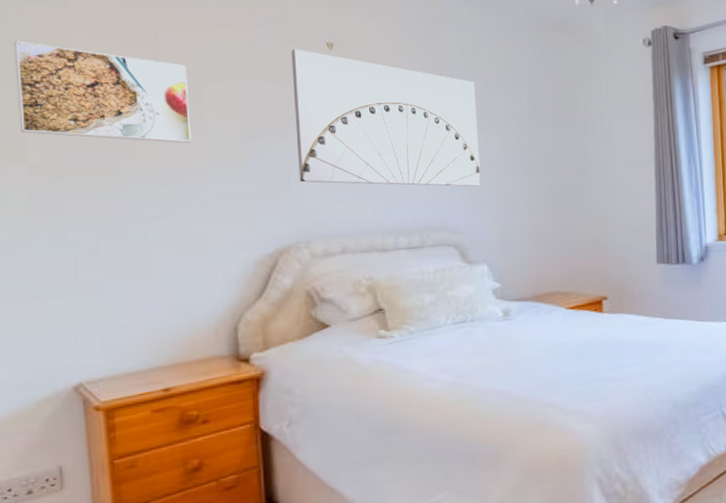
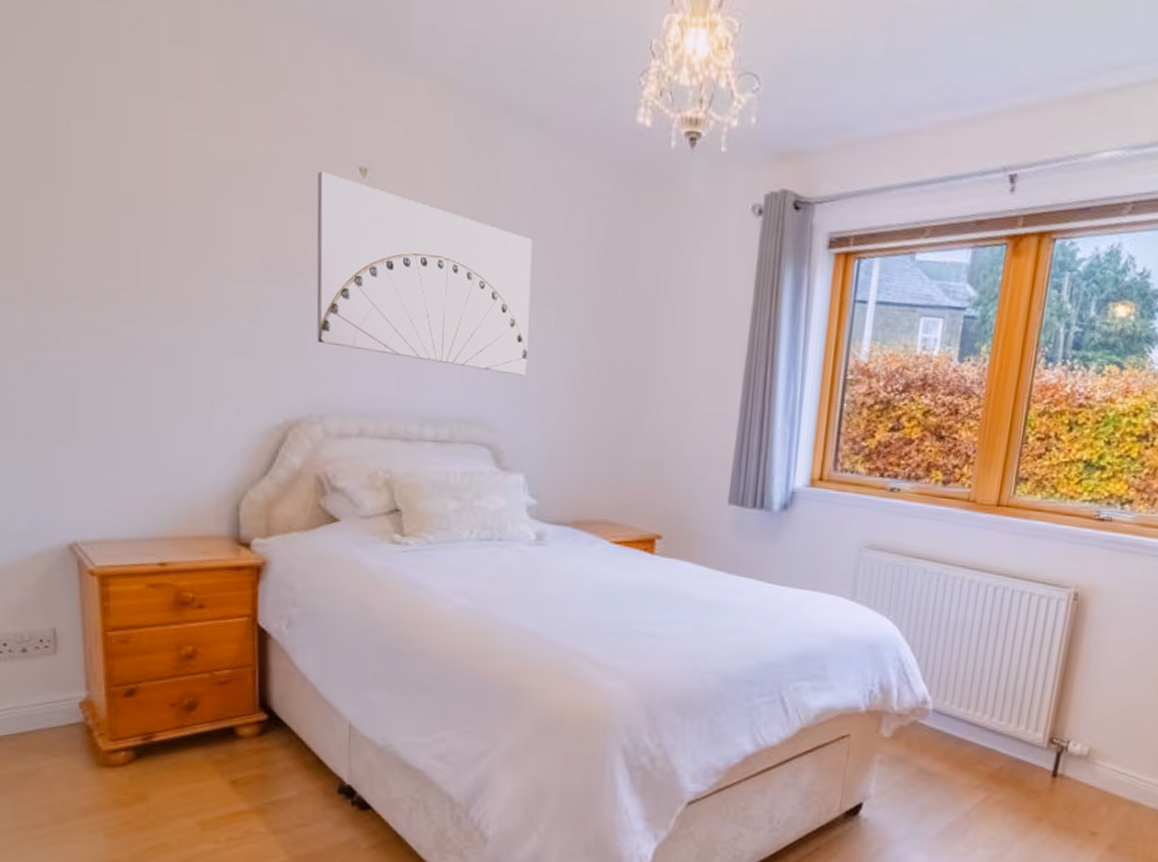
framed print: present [14,40,191,144] -> none [10,126,199,278]

